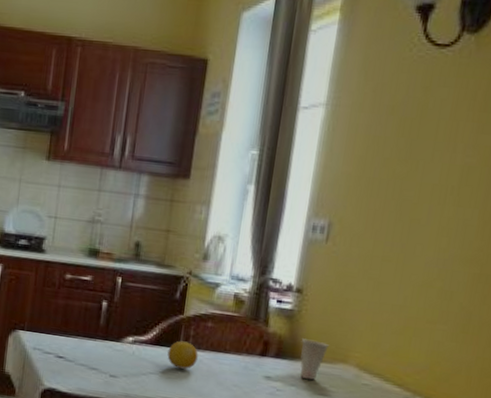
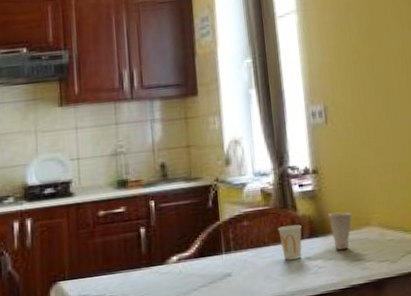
fruit: present [167,341,198,369] -> none [212,245,242,274]
cup: none [242,338,269,375] -> present [278,224,302,261]

